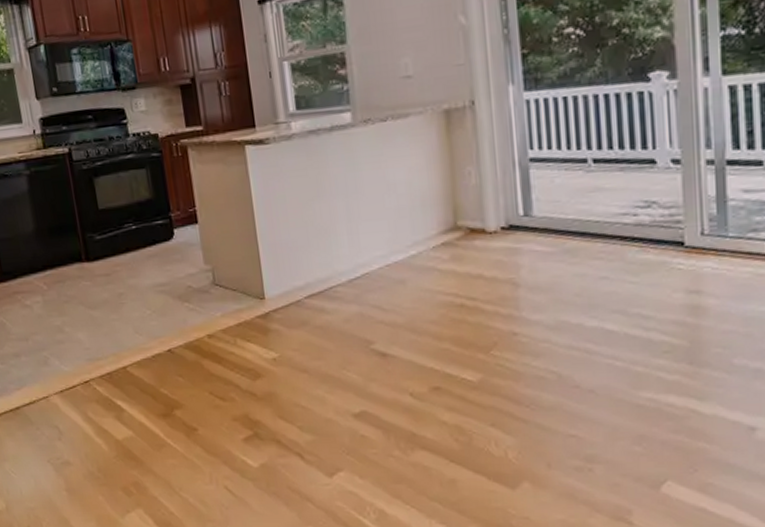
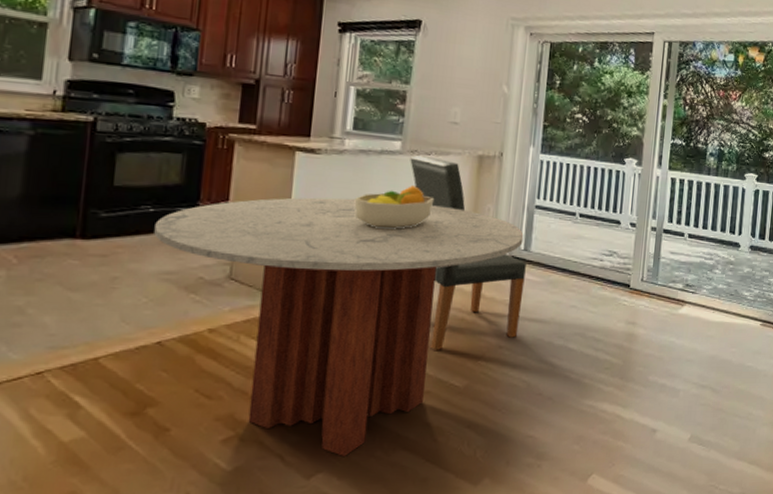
coffee table: none [139,178,521,455] -> present [154,197,524,456]
fruit bowl: none [314,159,402,215] -> present [354,184,435,229]
dining chair: none [364,123,534,342] -> present [410,155,526,350]

